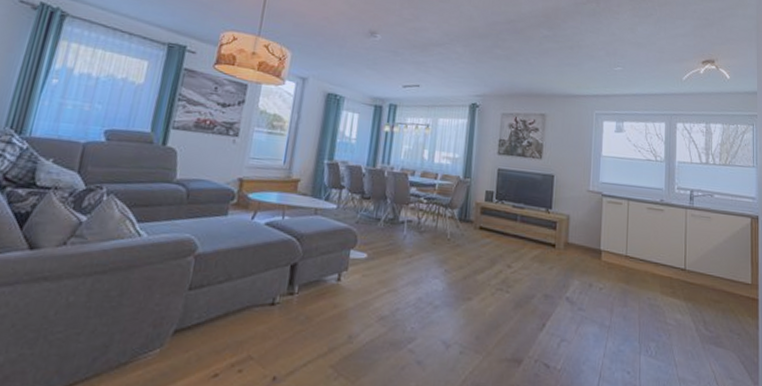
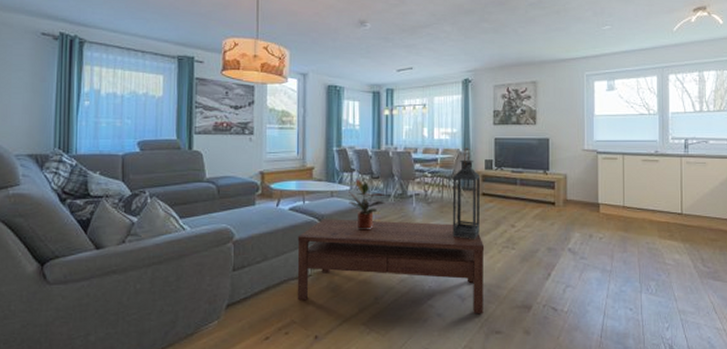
coffee table: none [258,238,477,366] -> present [297,219,485,314]
potted plant: none [333,197,374,257] -> present [349,179,386,230]
lantern: none [443,174,479,279] -> present [452,146,480,240]

